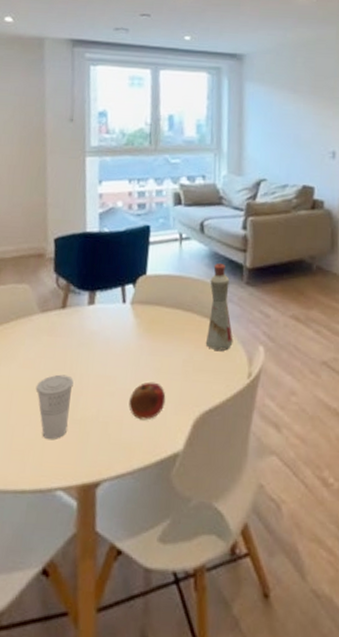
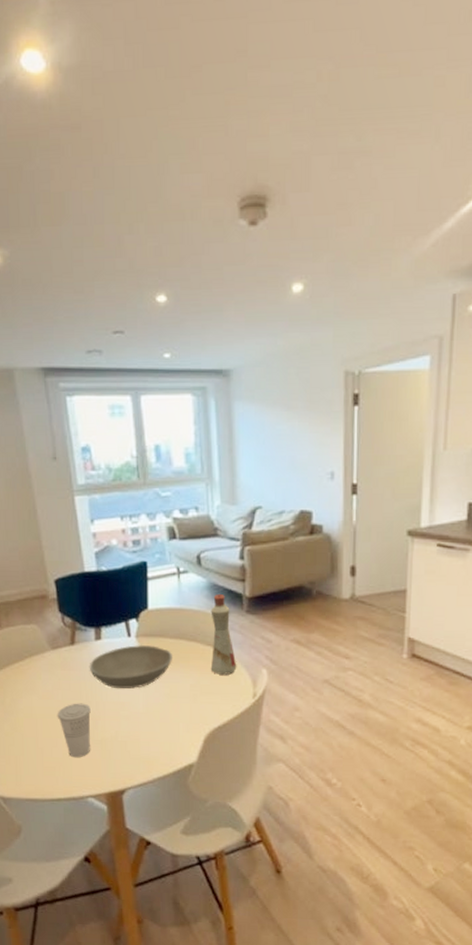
bowl: none [77,312,168,361] -> present [89,644,173,689]
fruit: present [129,381,166,420] -> none [144,705,177,738]

